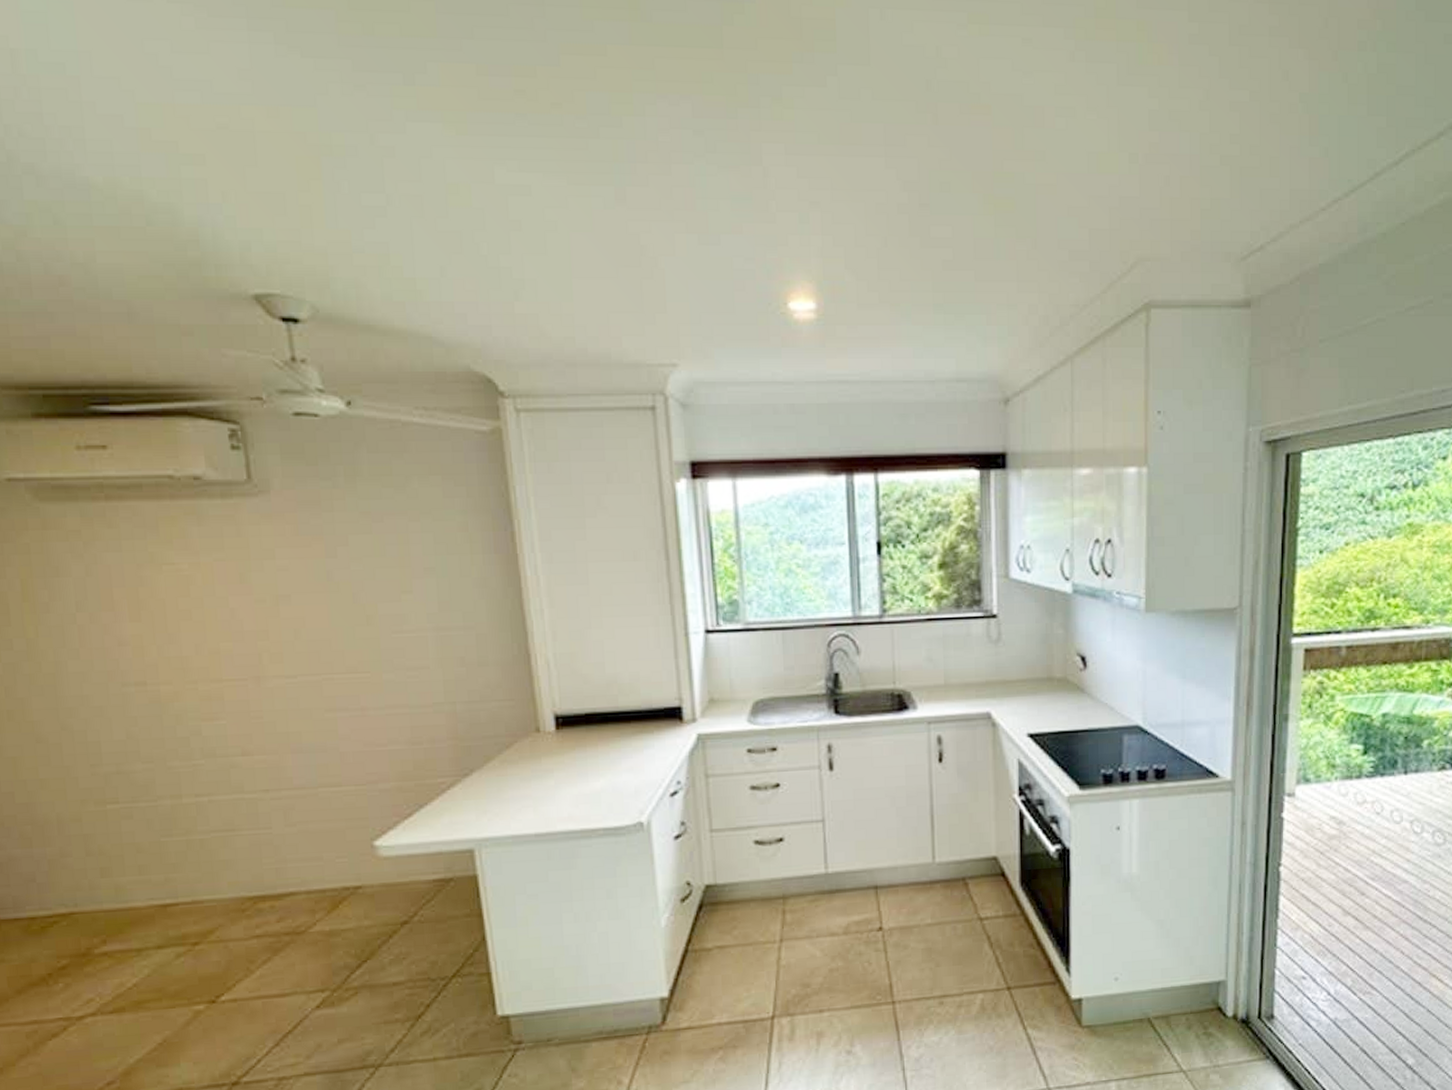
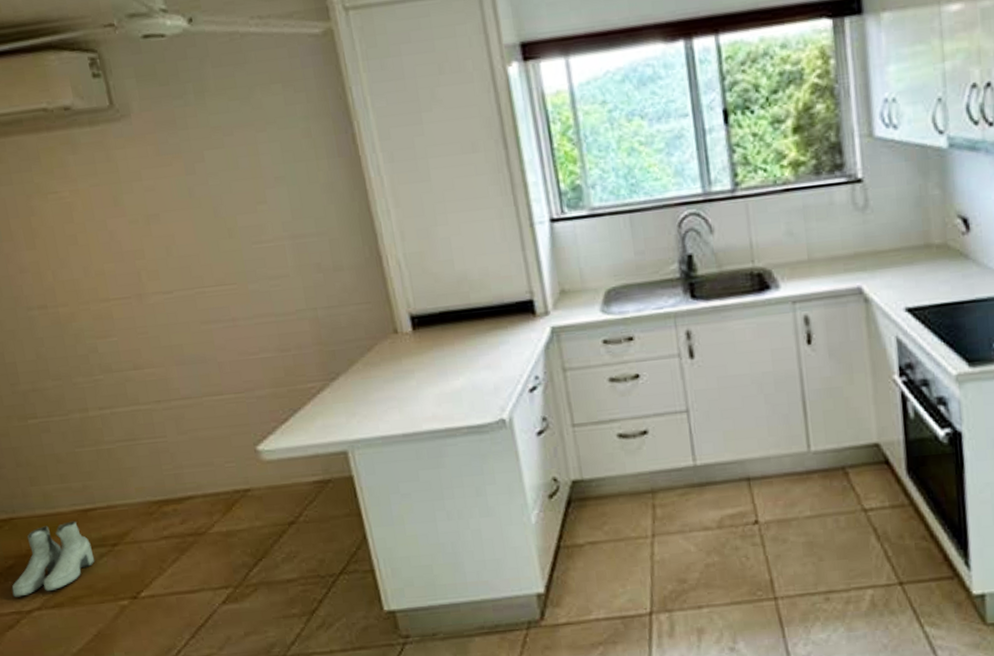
boots: none [61,916,170,1002] -> present [11,521,95,598]

